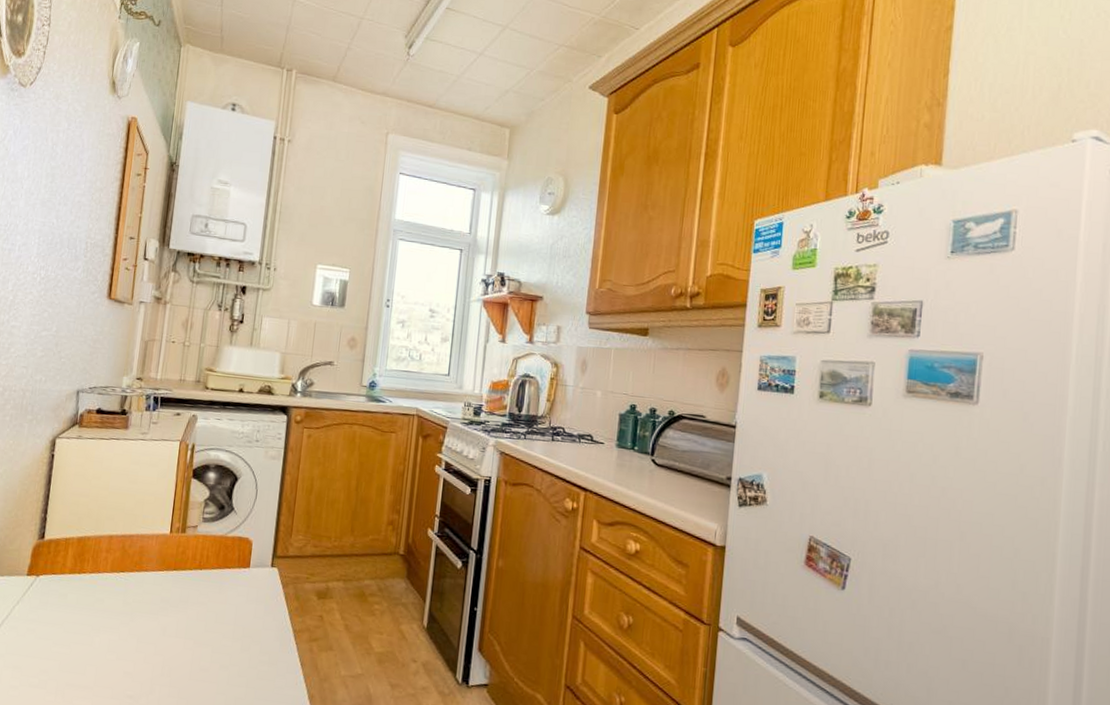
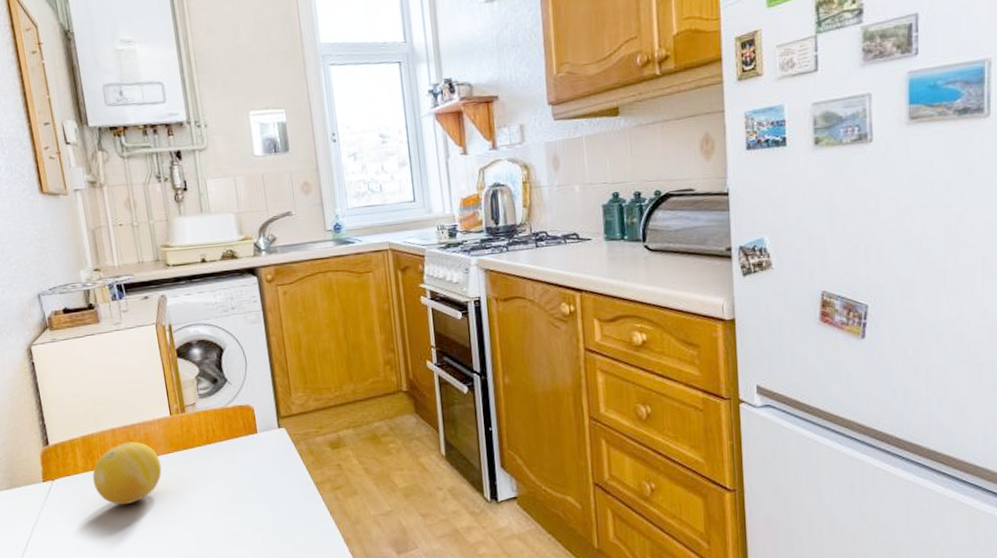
fruit: none [76,551,148,616] -> present [92,441,162,505]

